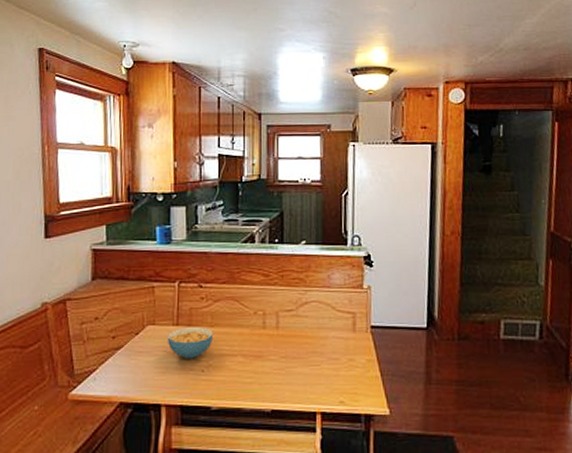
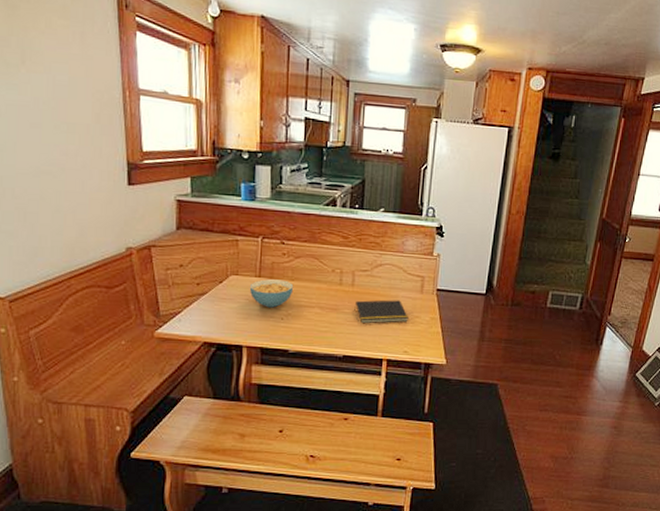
notepad: none [280,341,342,372] -> present [354,300,408,324]

